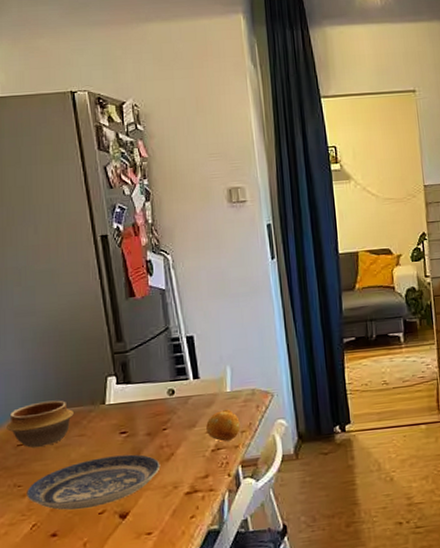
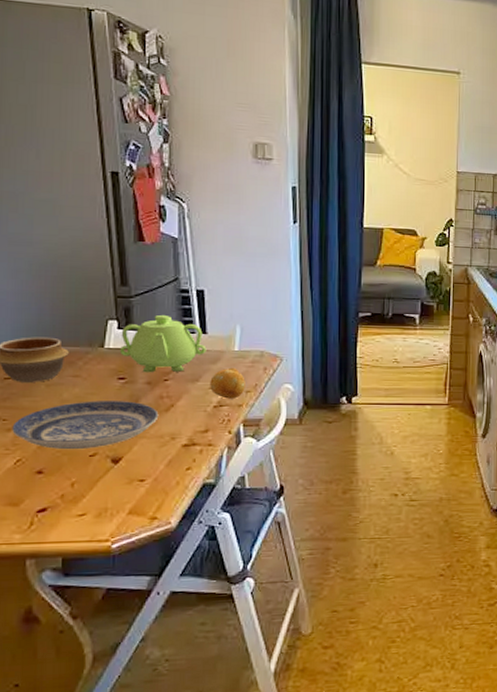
teapot: none [119,364,200,424] -> present [119,314,207,373]

